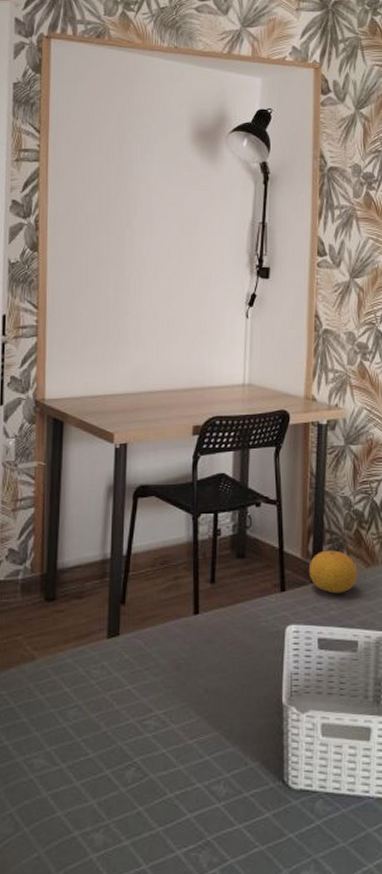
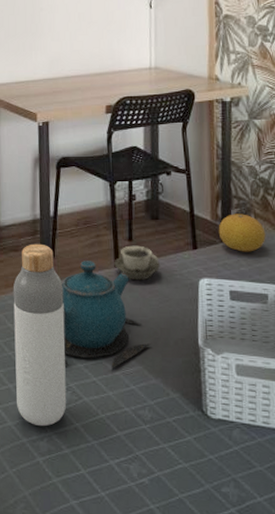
bottle: none [69,588,133,813] -> present [13,243,67,426]
teapot: none [129,608,231,736] -> present [62,261,152,368]
cup: none [193,588,245,630] -> present [114,245,161,281]

